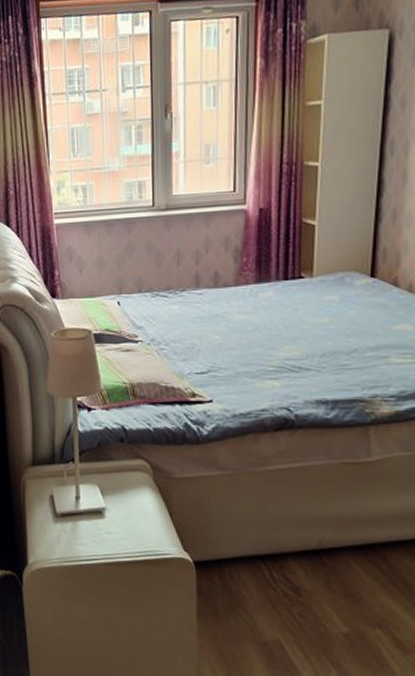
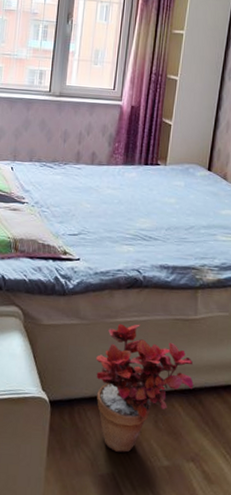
potted plant: none [245,471,373,618] -> present [96,323,194,453]

